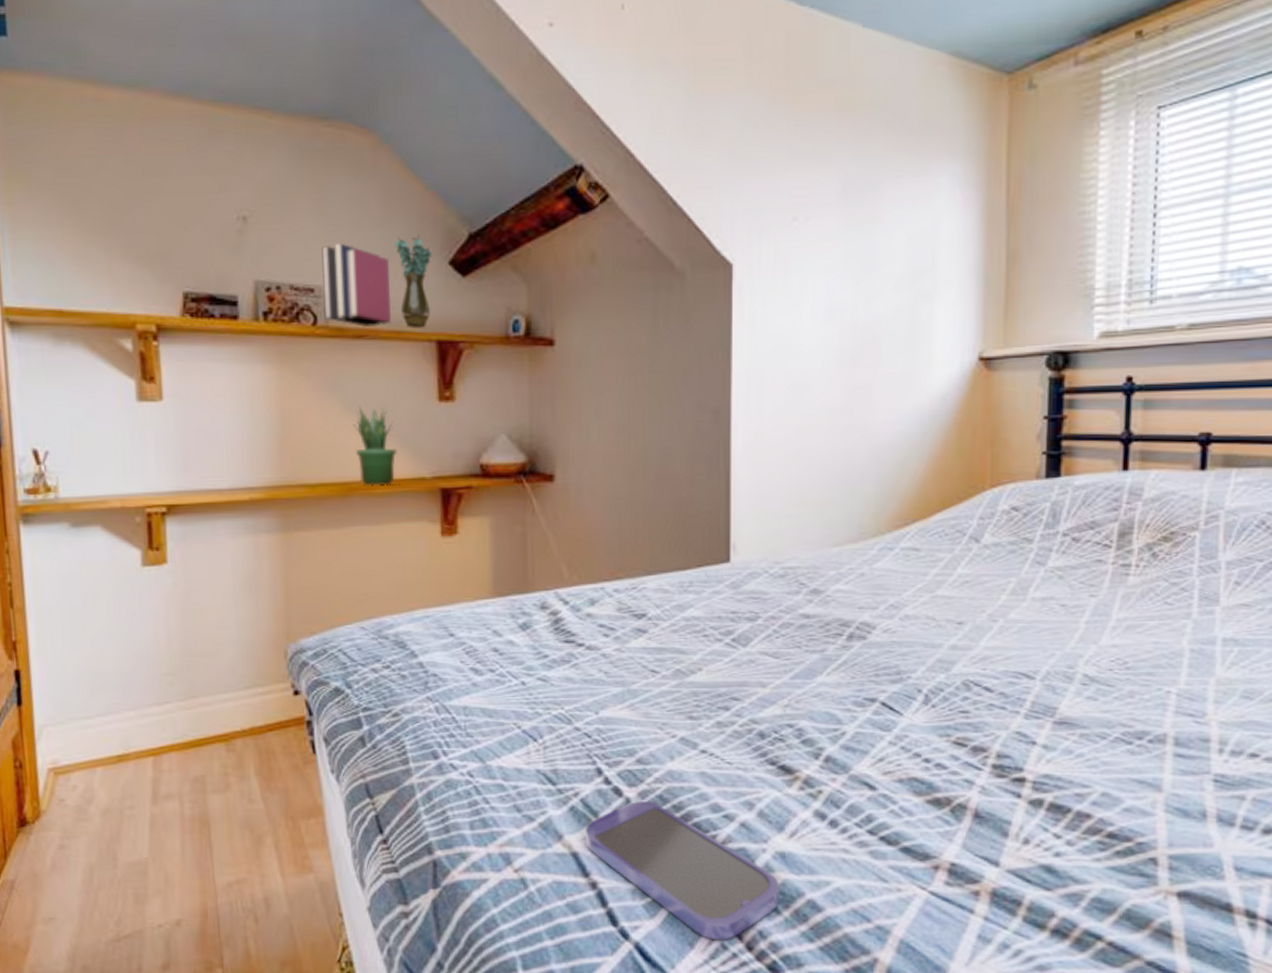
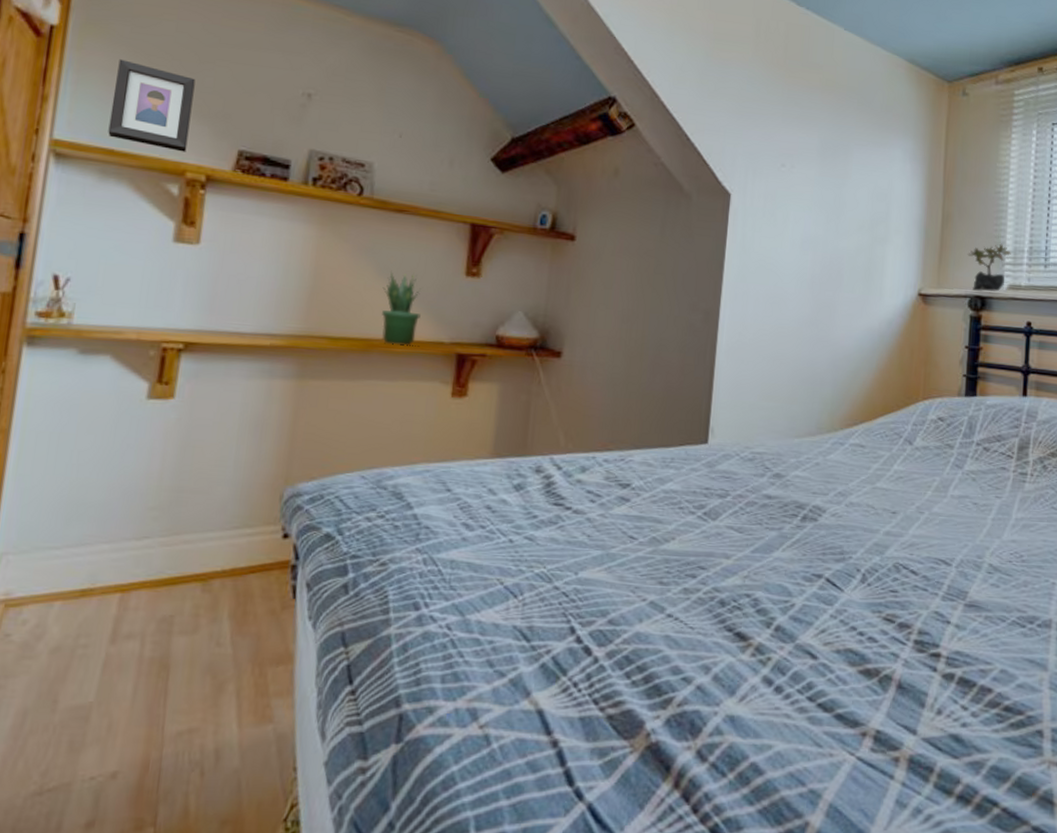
picture frame: none [49,209,132,303] -> present [108,59,196,152]
books: present [321,243,391,328] -> none [370,128,437,205]
vase: present [394,234,432,328] -> none [441,132,477,211]
mobile phone: present [585,801,780,941] -> none [551,661,727,802]
succulent plant: none [1042,279,1103,345] -> present [967,243,1011,292]

